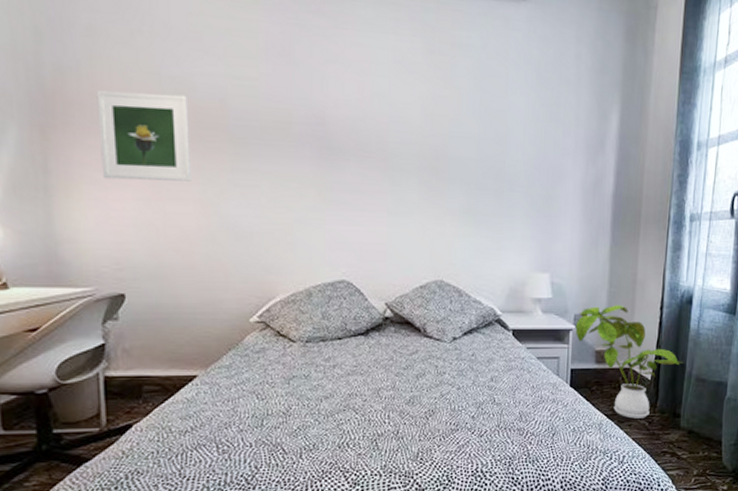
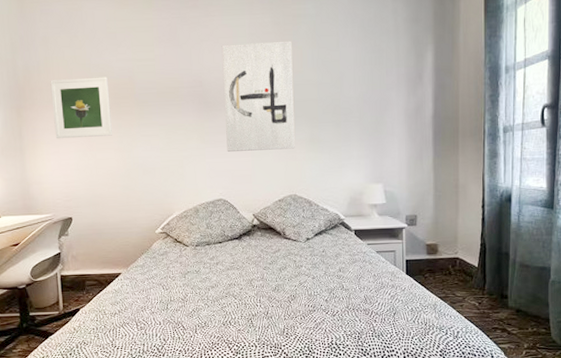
wall art: none [354,71,448,221] -> present [221,40,295,152]
house plant: present [575,305,684,419] -> none [407,206,508,300]

